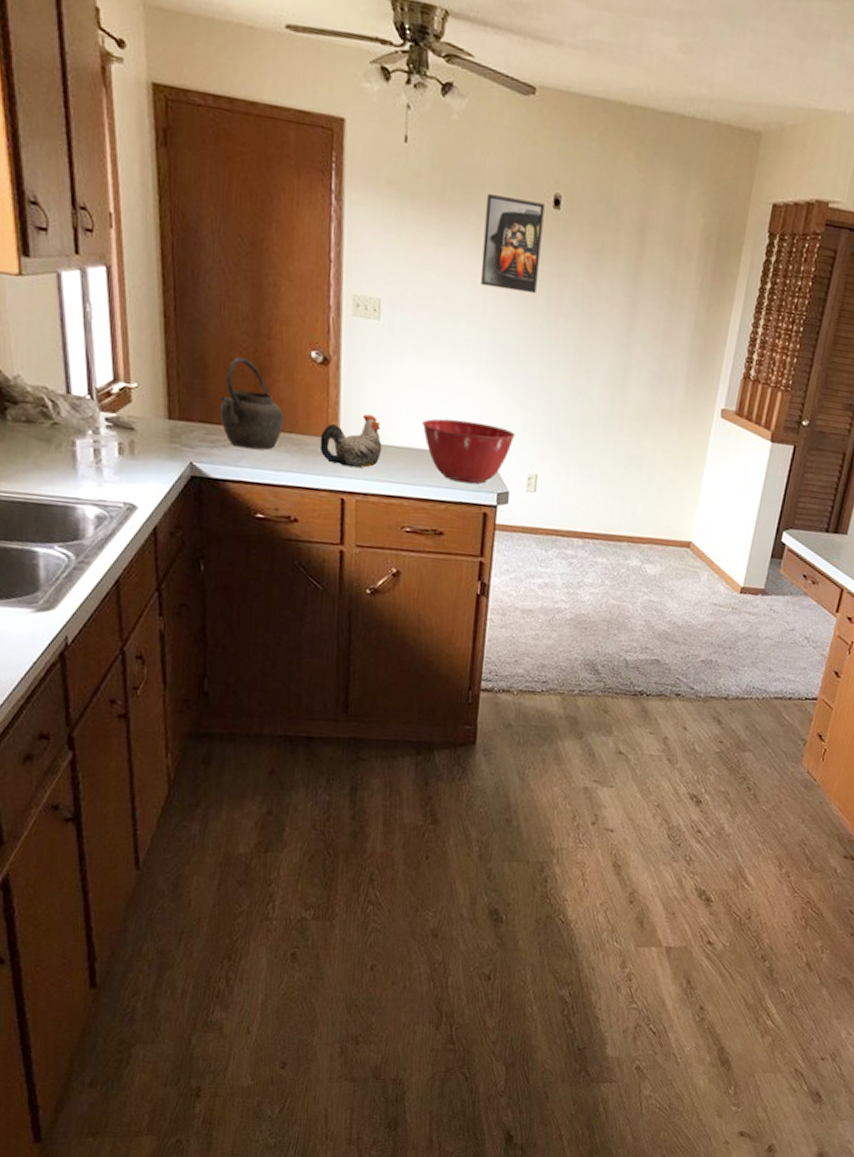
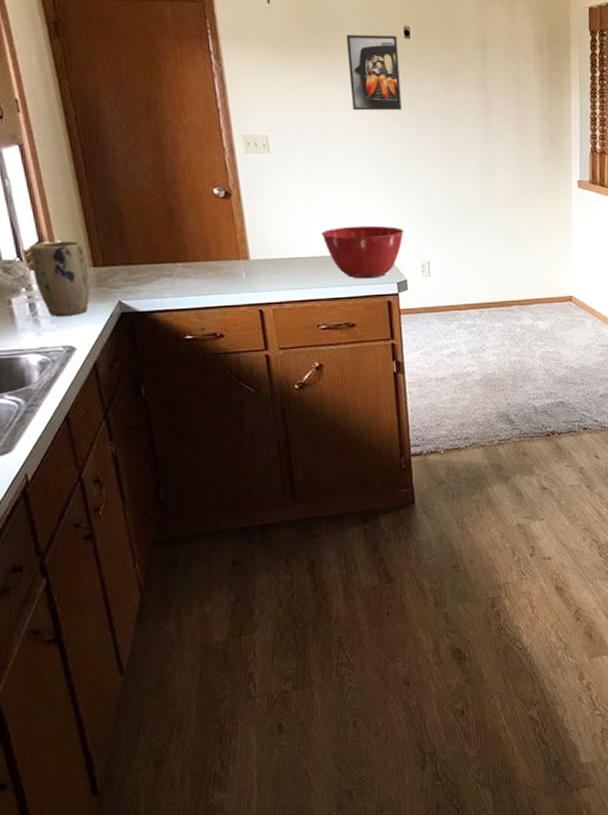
plant pot: none [102,381,162,471] -> present [30,240,90,316]
kettle: present [220,357,284,450] -> none [137,204,199,281]
chicken figurine: present [319,414,382,468] -> none [233,234,289,282]

